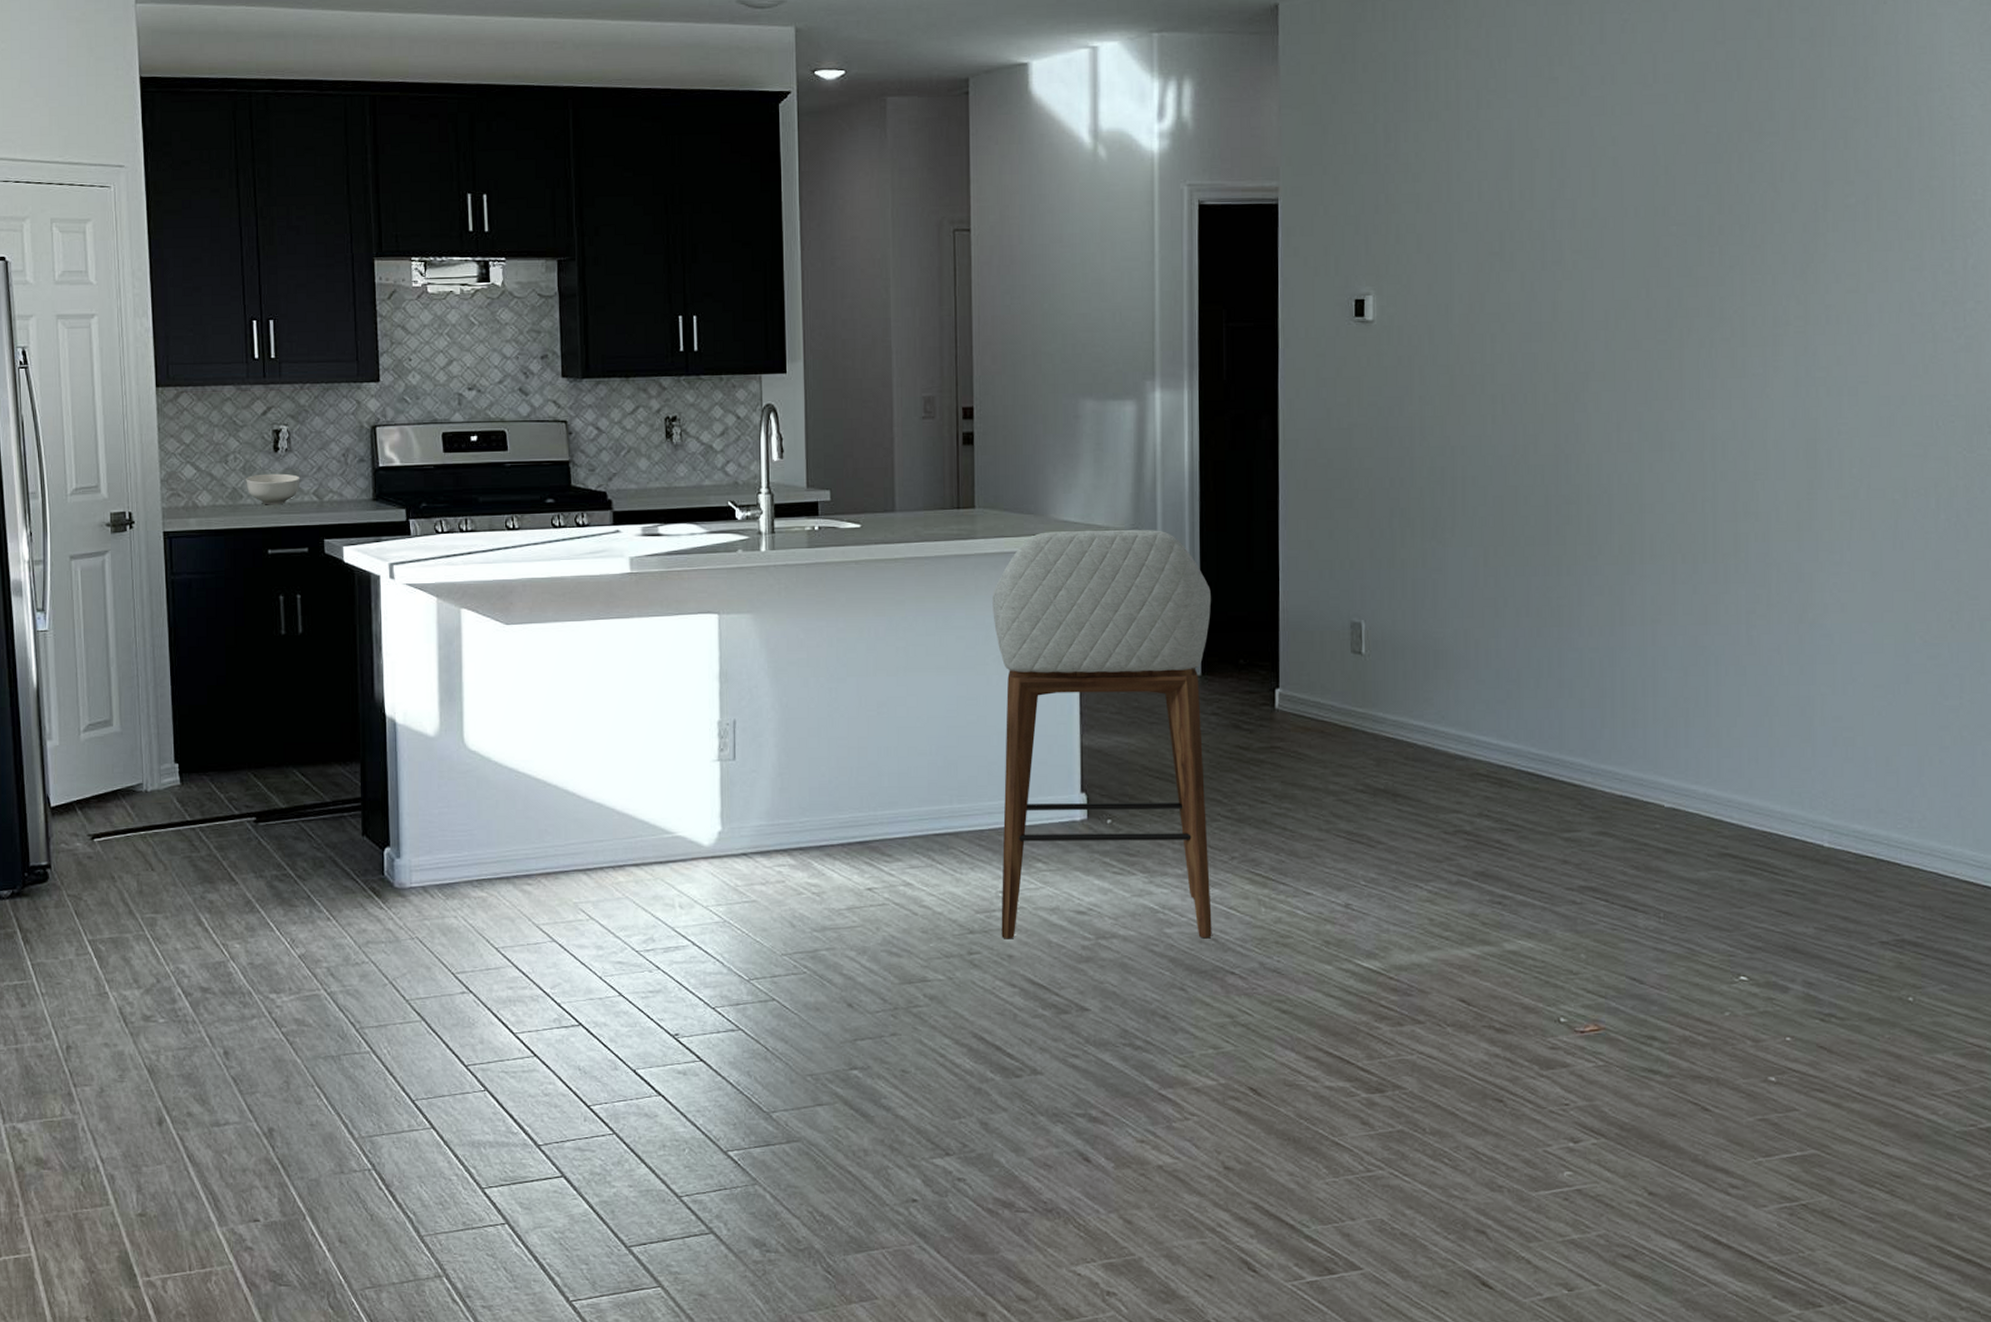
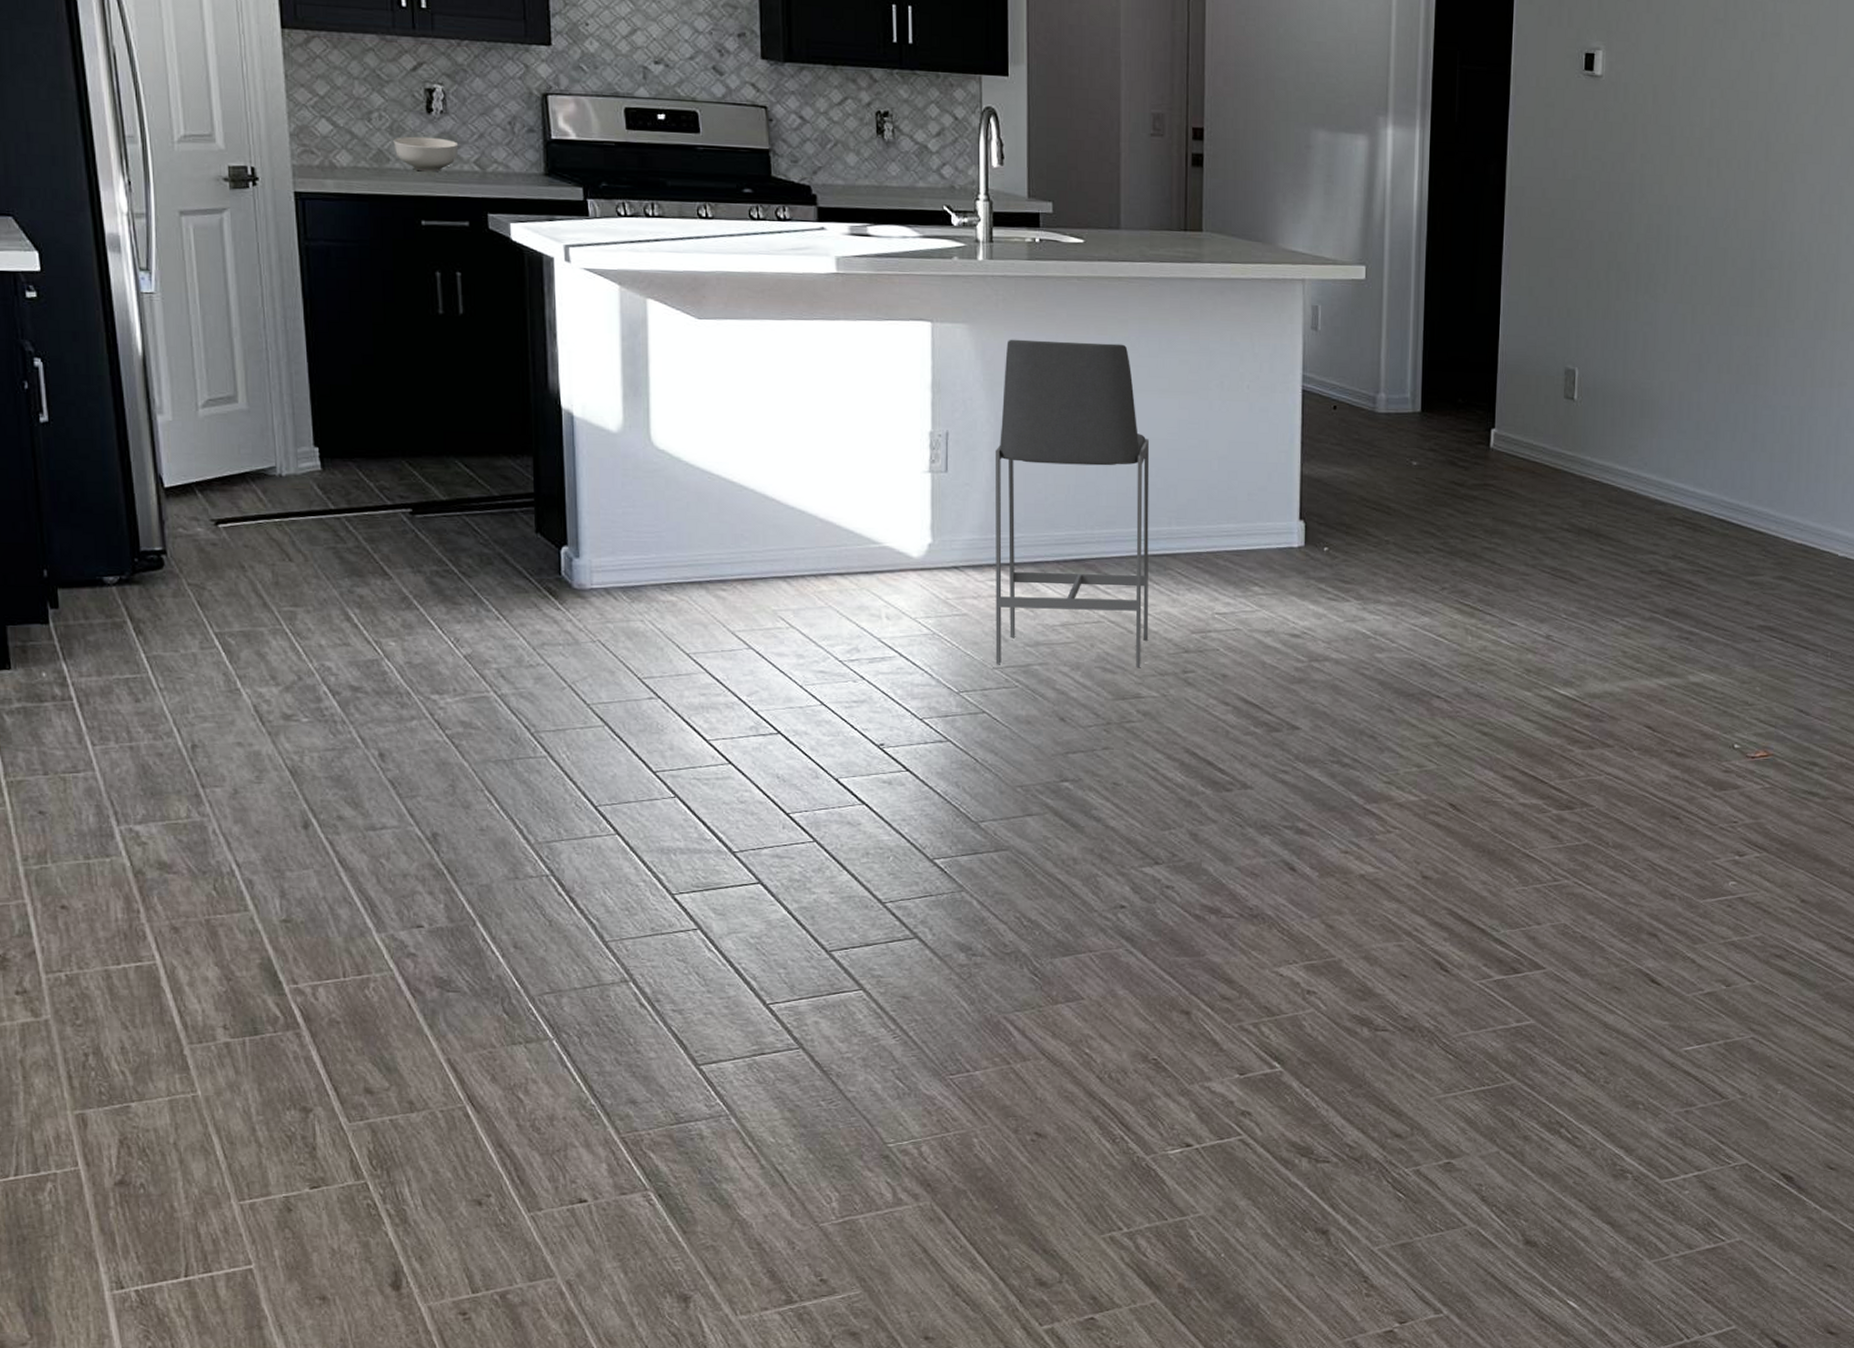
bar stool: none [779,624,932,950] -> present [994,339,1150,667]
bar stool: present [992,529,1212,939] -> none [1216,260,1433,664]

